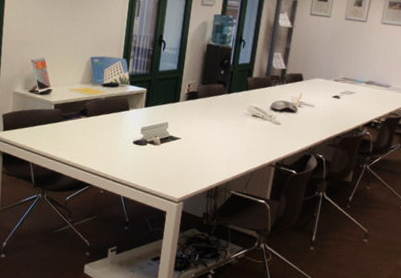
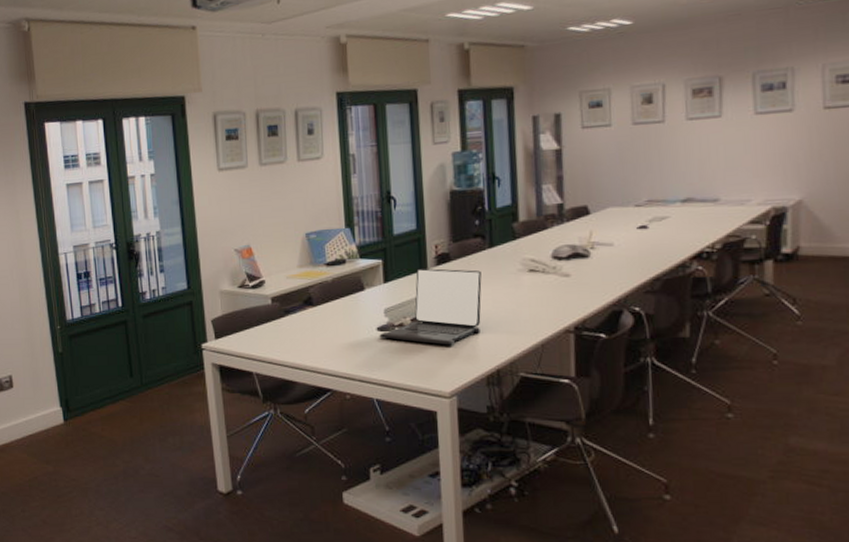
laptop: none [134,100,218,164] -> present [379,268,482,346]

